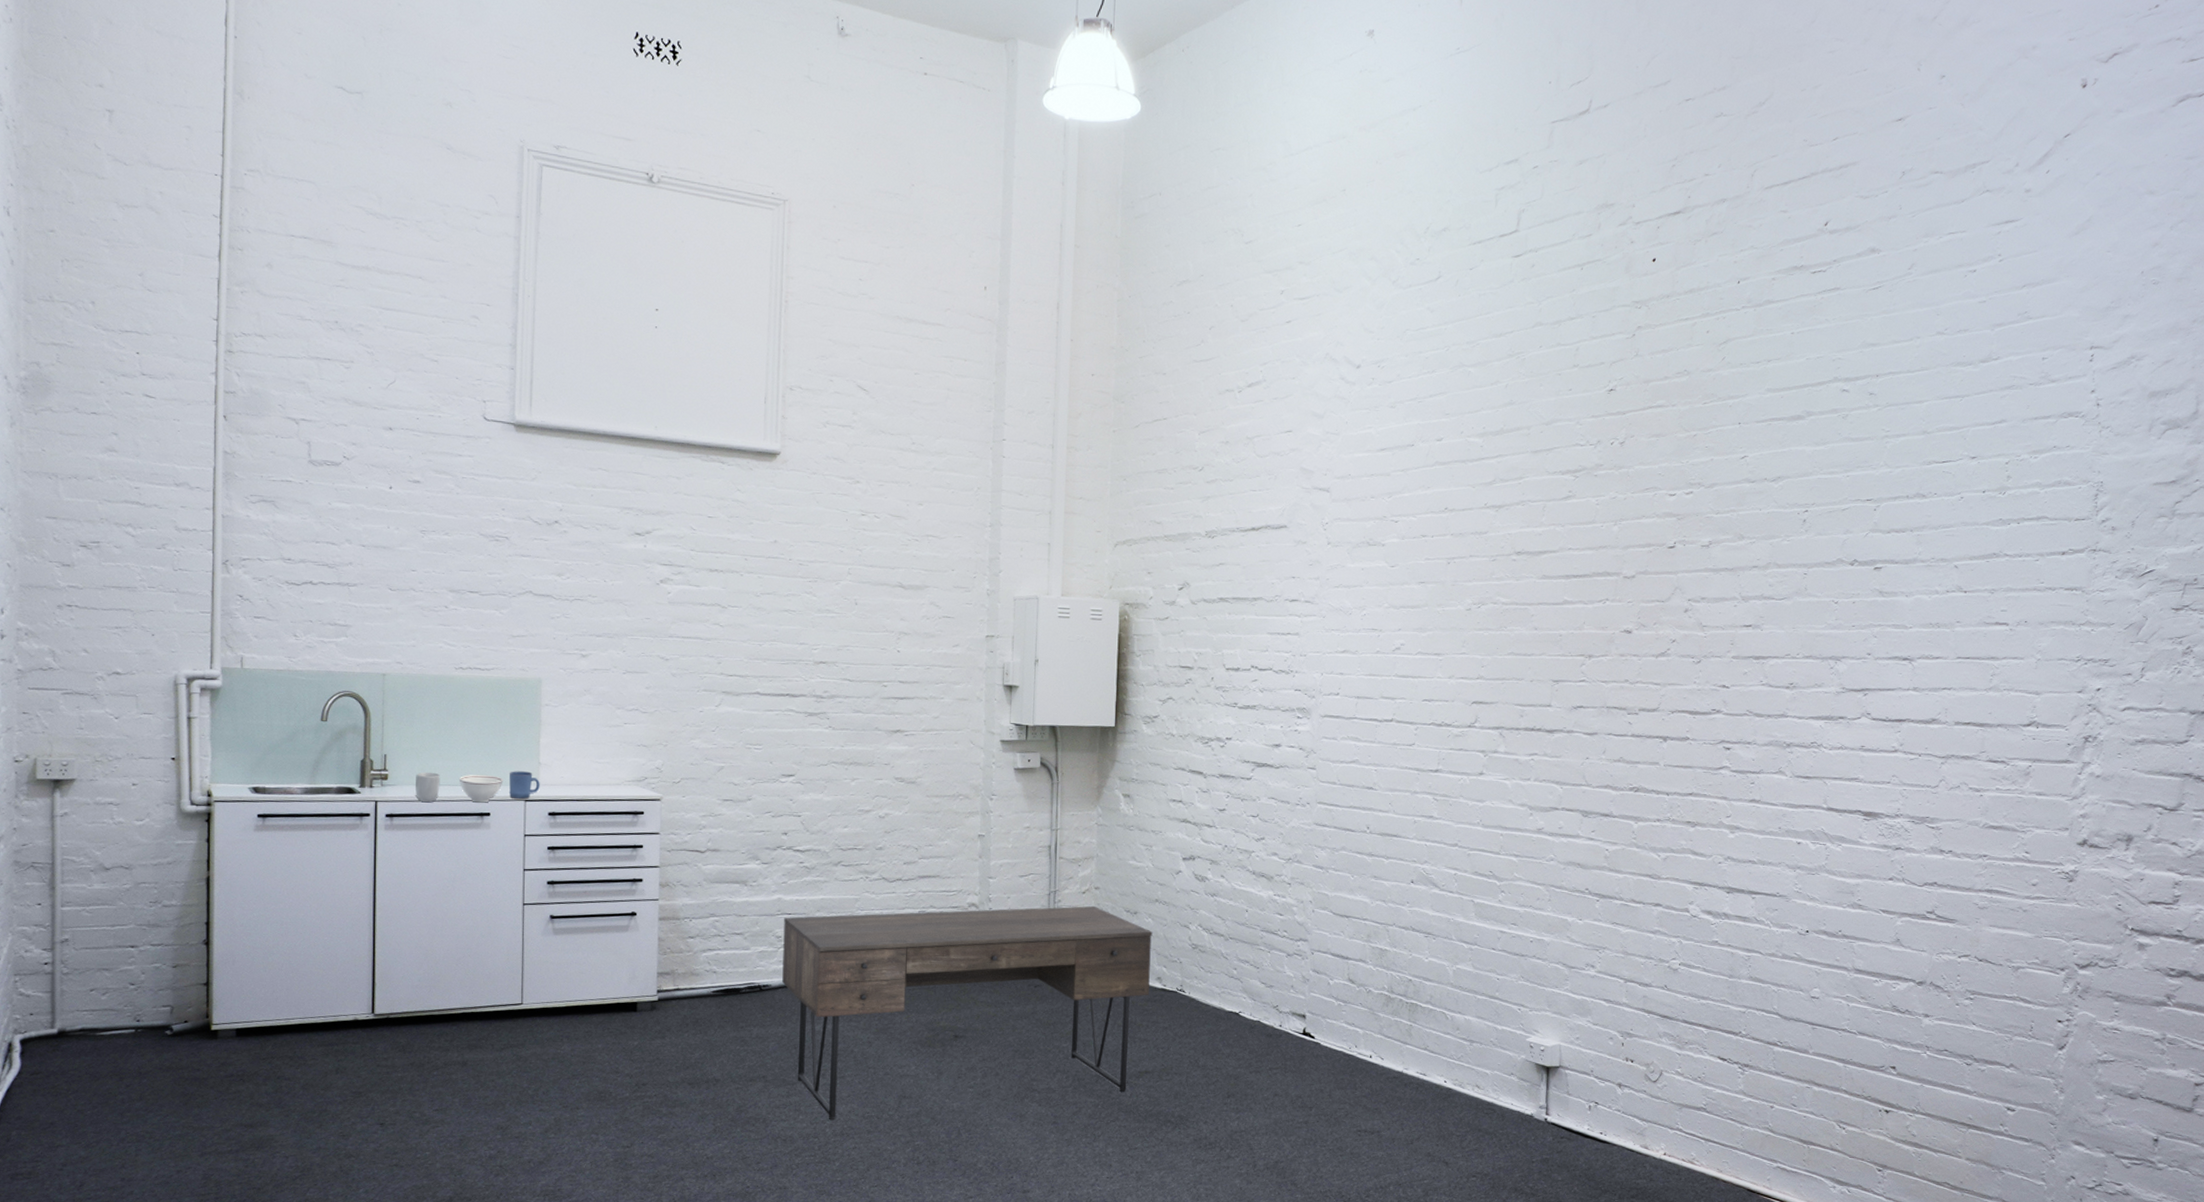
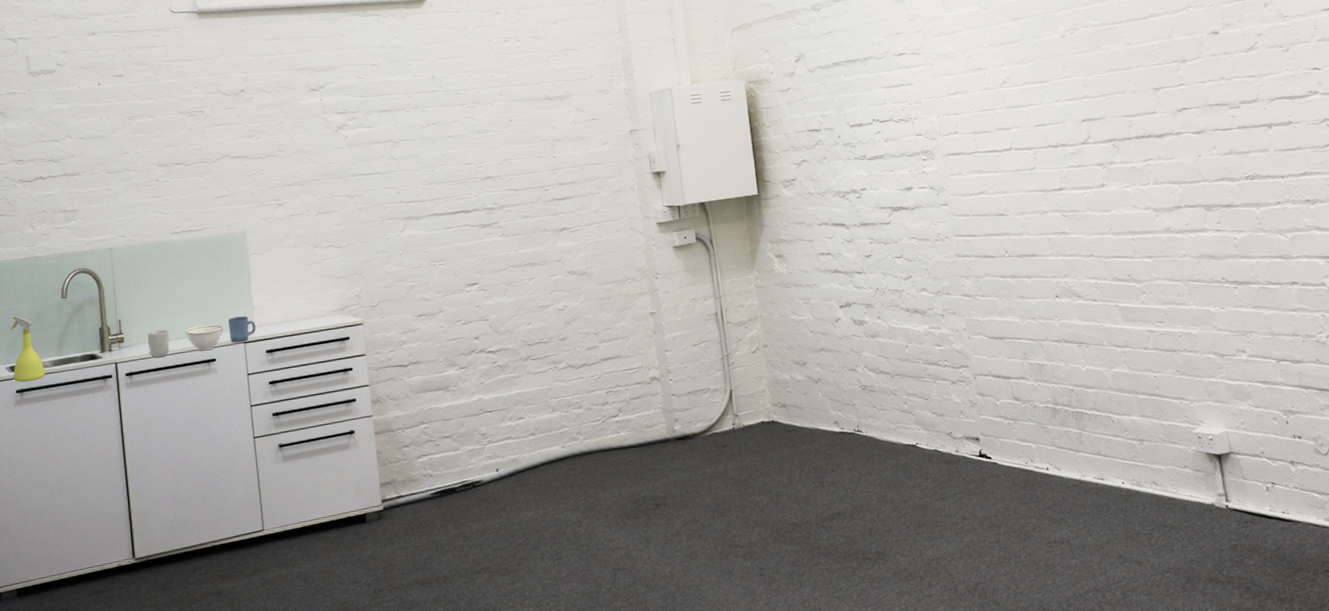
spray bottle: none [255,732,293,807] -> present [11,316,45,383]
desk: present [782,905,1153,1119] -> none [486,363,829,600]

